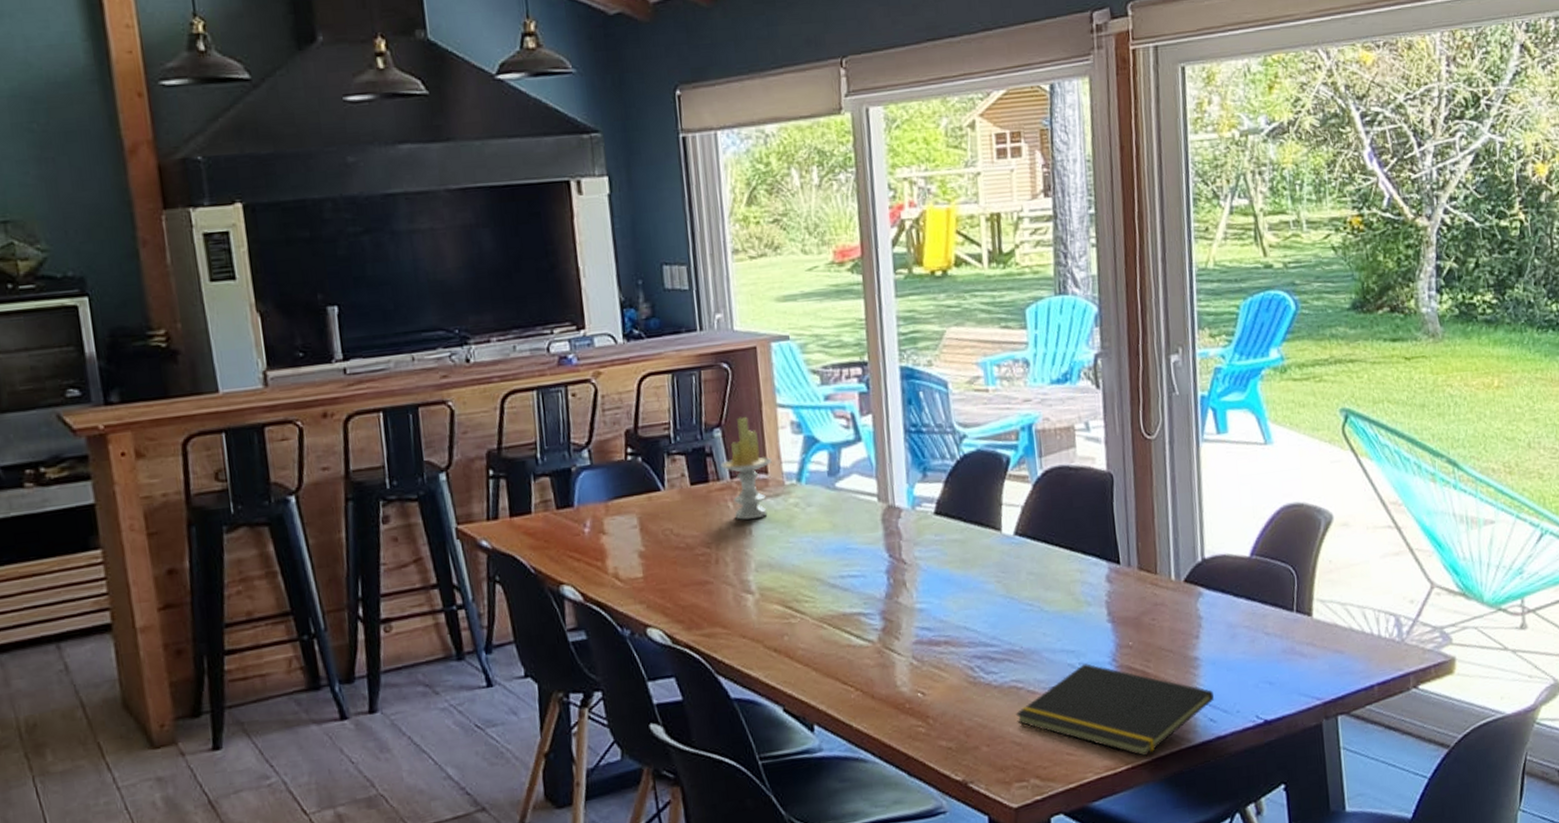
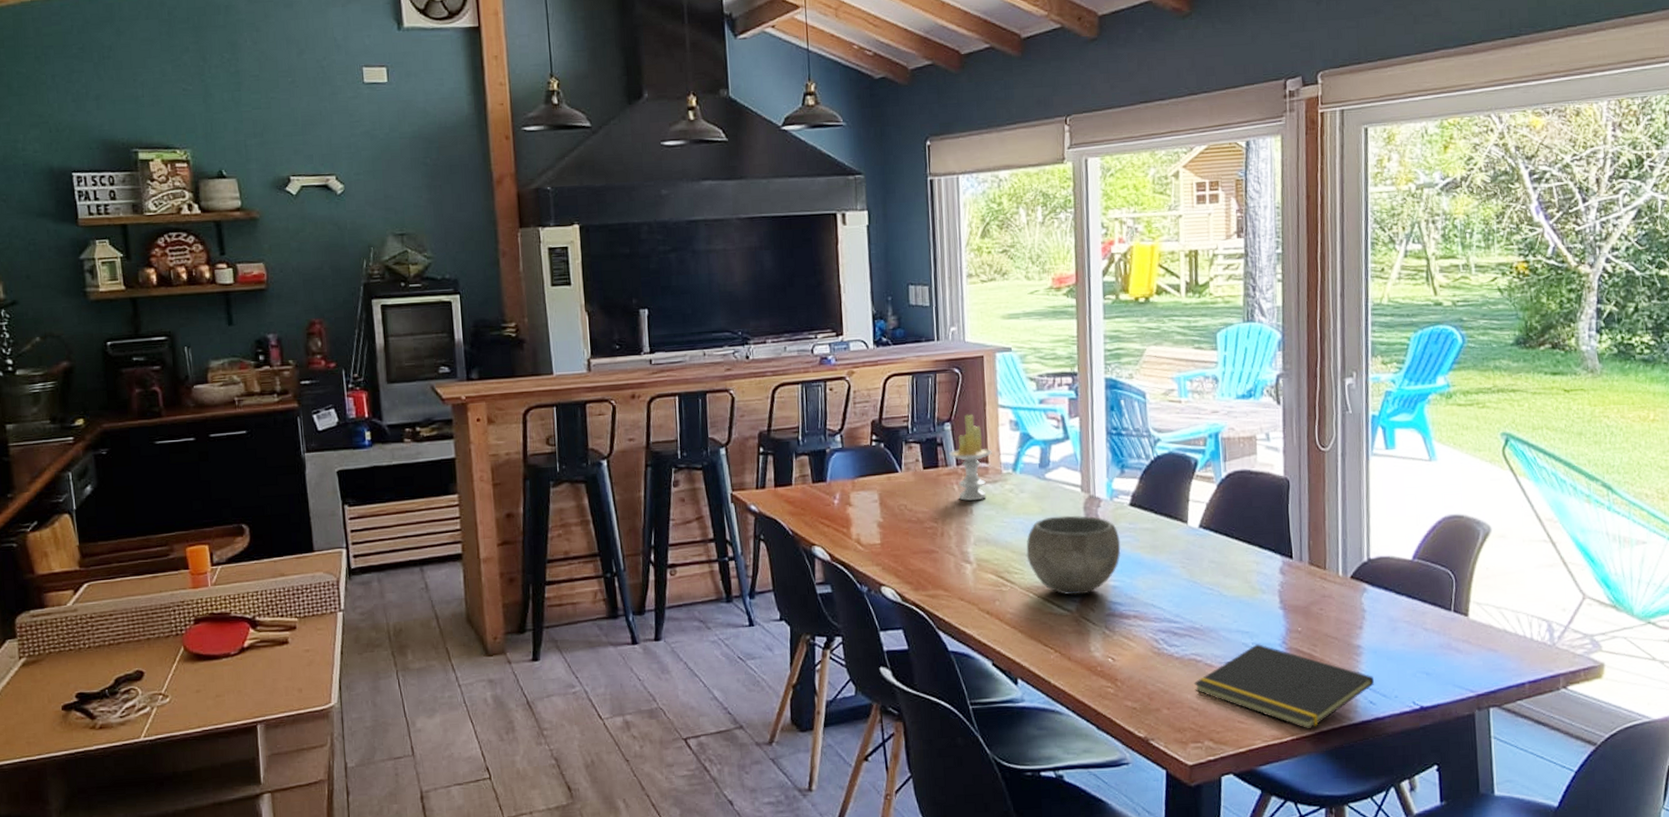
bowl: none [816,529,927,624] -> present [1026,515,1121,596]

